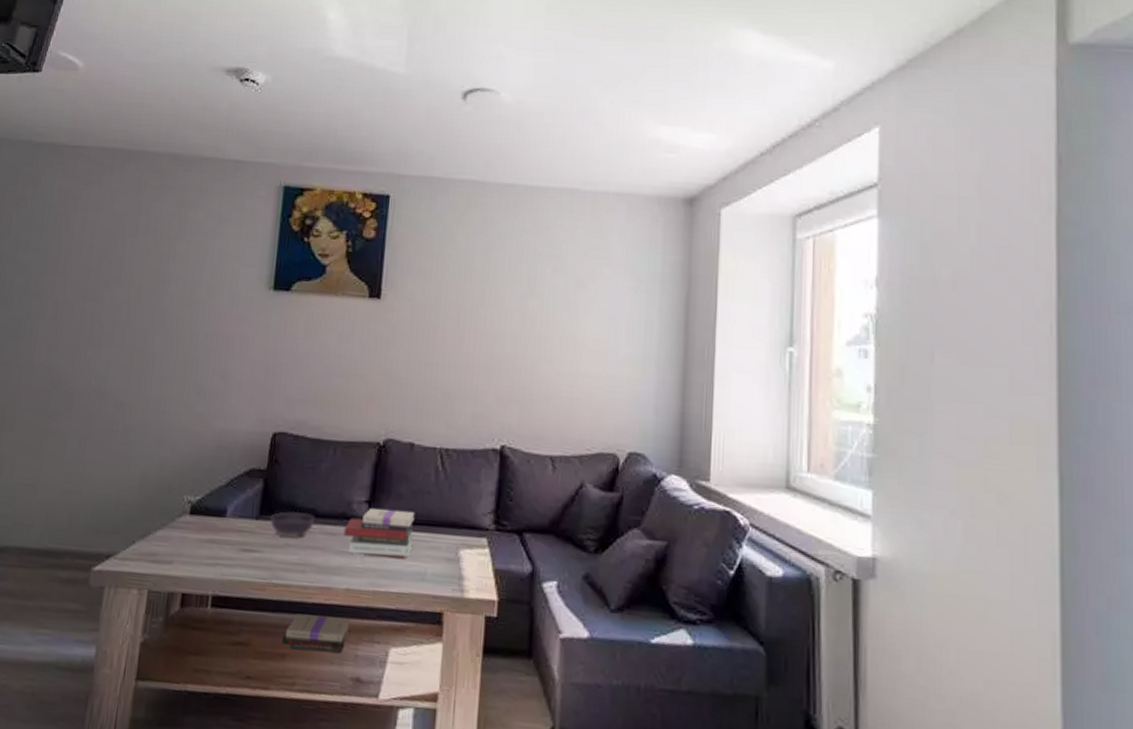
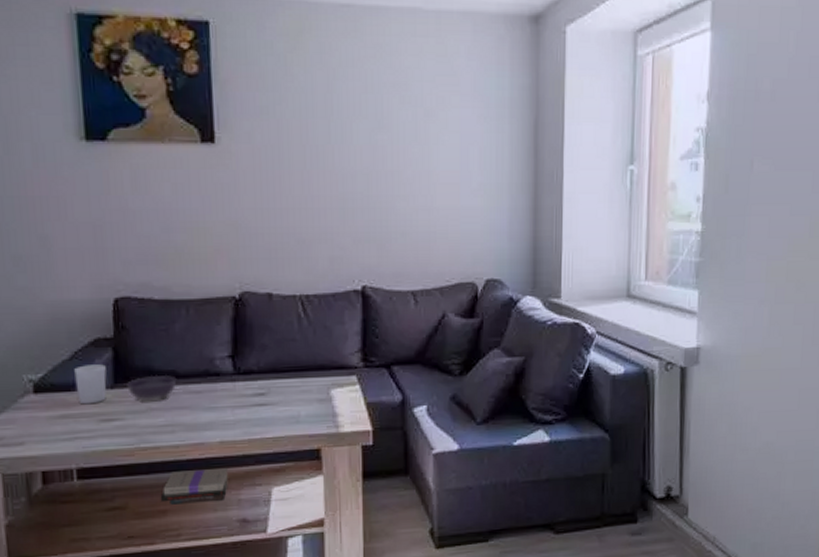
candle holder: none [226,493,255,533] -> present [74,364,107,405]
books: present [343,508,415,560] -> none [209,360,285,408]

